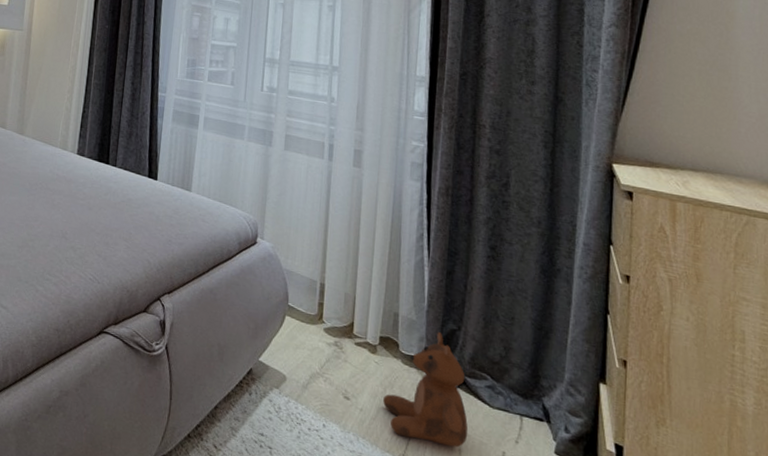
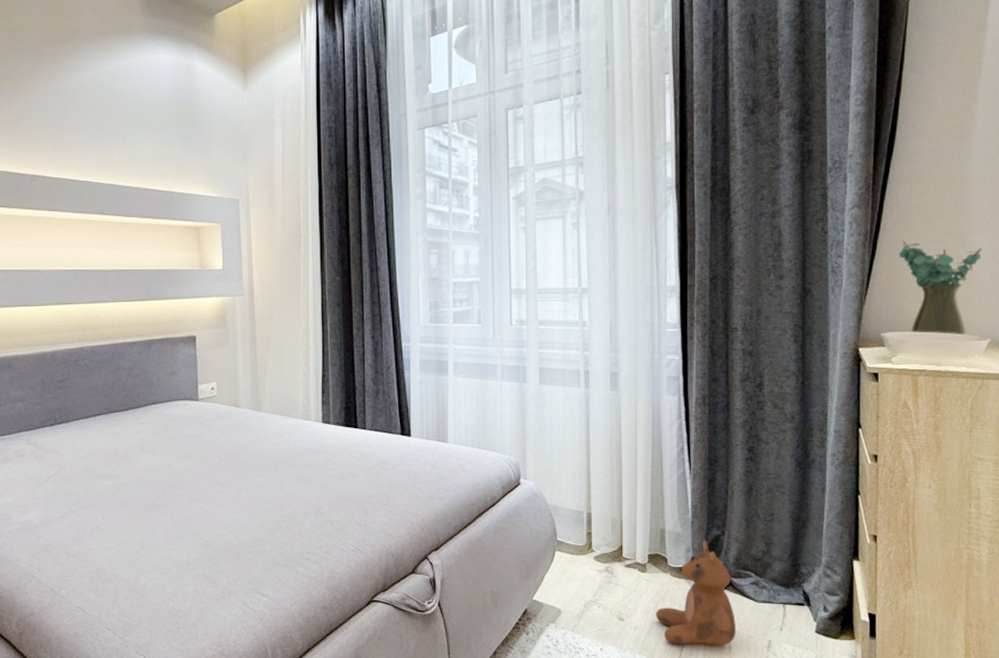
bowl: none [635,151,758,196] -> present [879,331,990,365]
vase: none [658,64,749,168] -> present [899,240,982,335]

